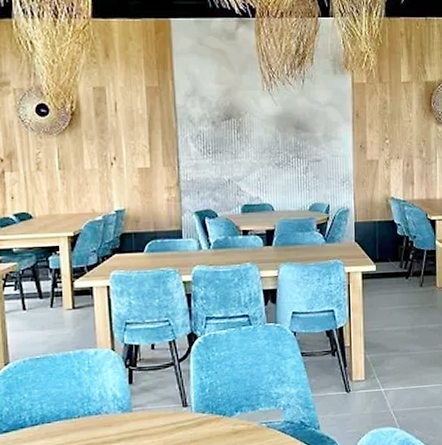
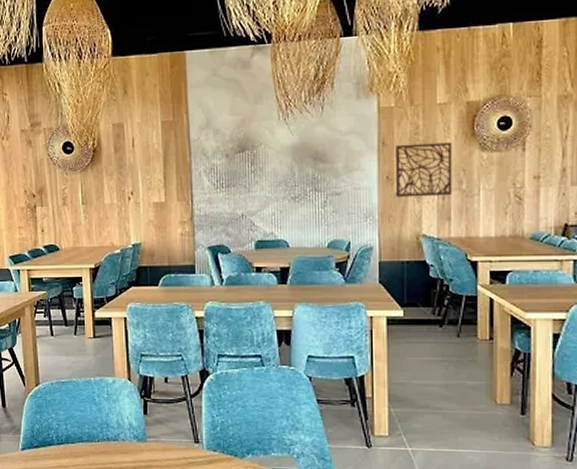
decorative wall panel: none [367,116,415,164] -> present [395,142,453,198]

